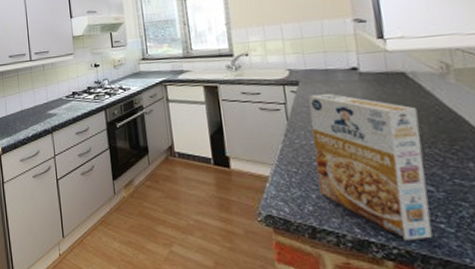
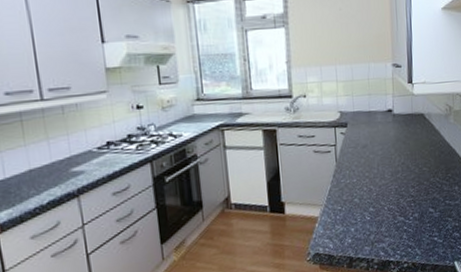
cereal box: present [308,94,432,241] -> none [354,134,430,255]

